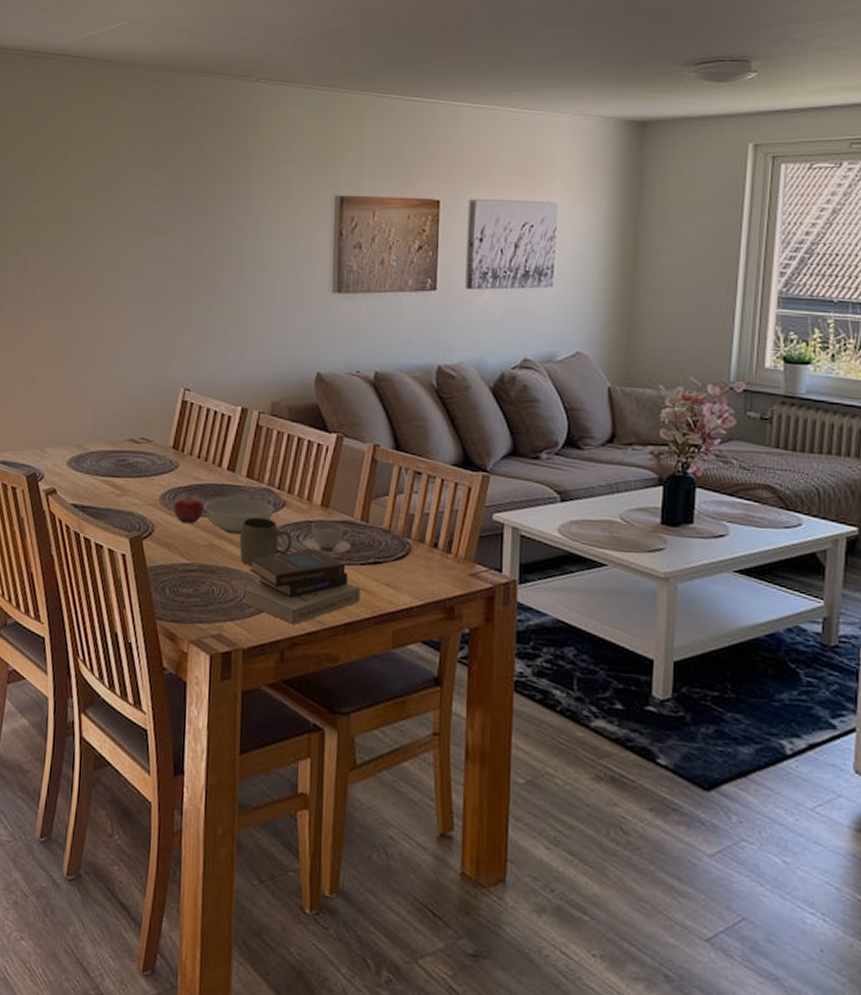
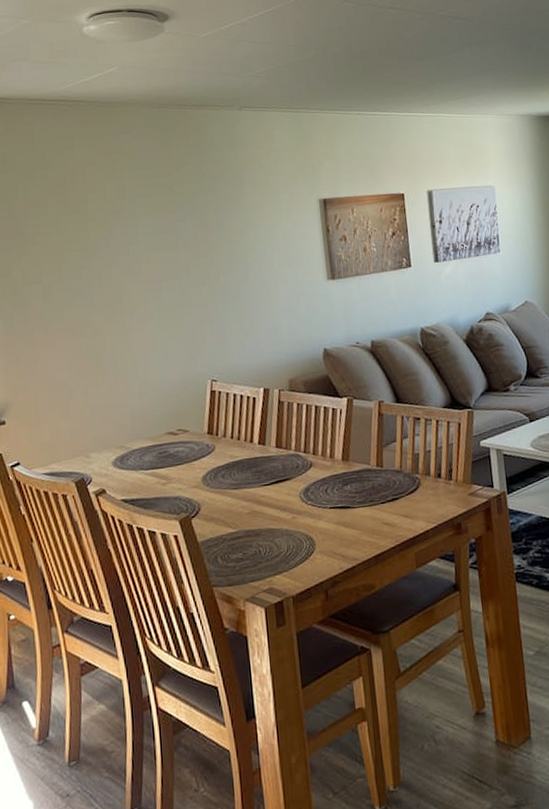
fruit: present [173,492,205,523] -> none [215,469,243,497]
bowl: present [203,496,275,535] -> none [241,464,304,500]
mug: present [239,517,292,567] -> none [276,479,323,524]
books: present [242,548,360,625] -> none [285,497,385,566]
teacup: present [302,520,352,554] -> none [331,471,372,500]

